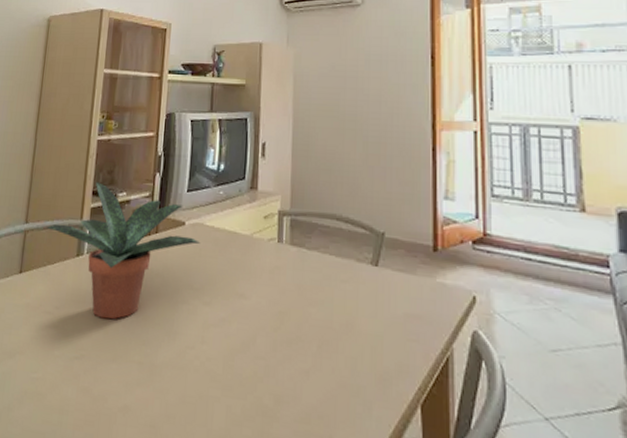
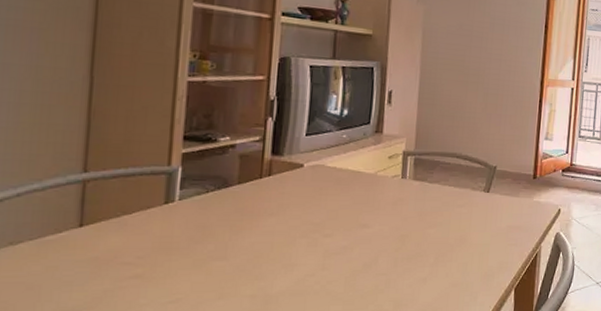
potted plant: present [46,182,201,319] -> none [117,126,322,261]

